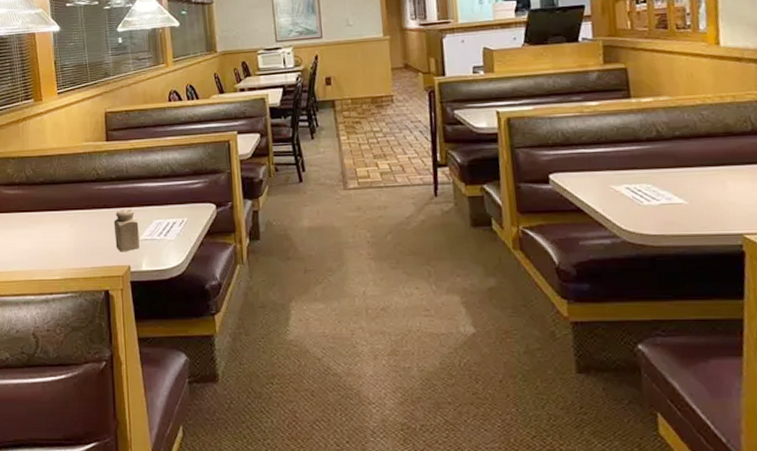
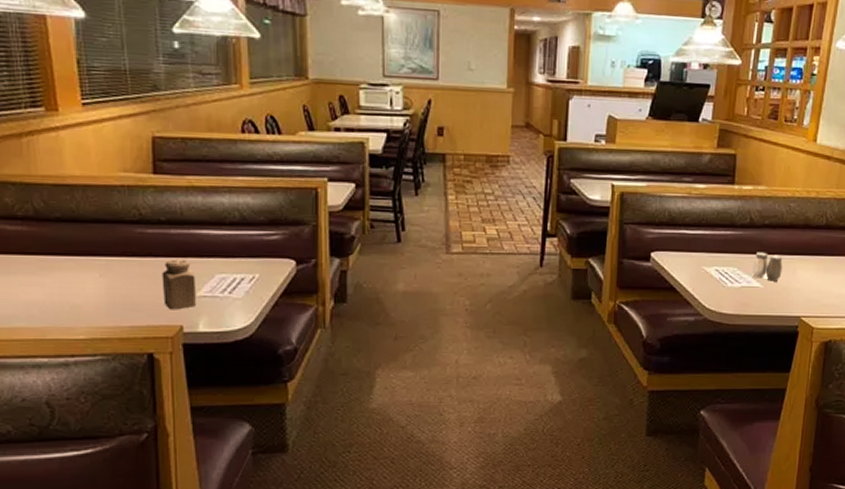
salt and pepper shaker: none [669,165,708,197] -> present [751,252,783,282]

